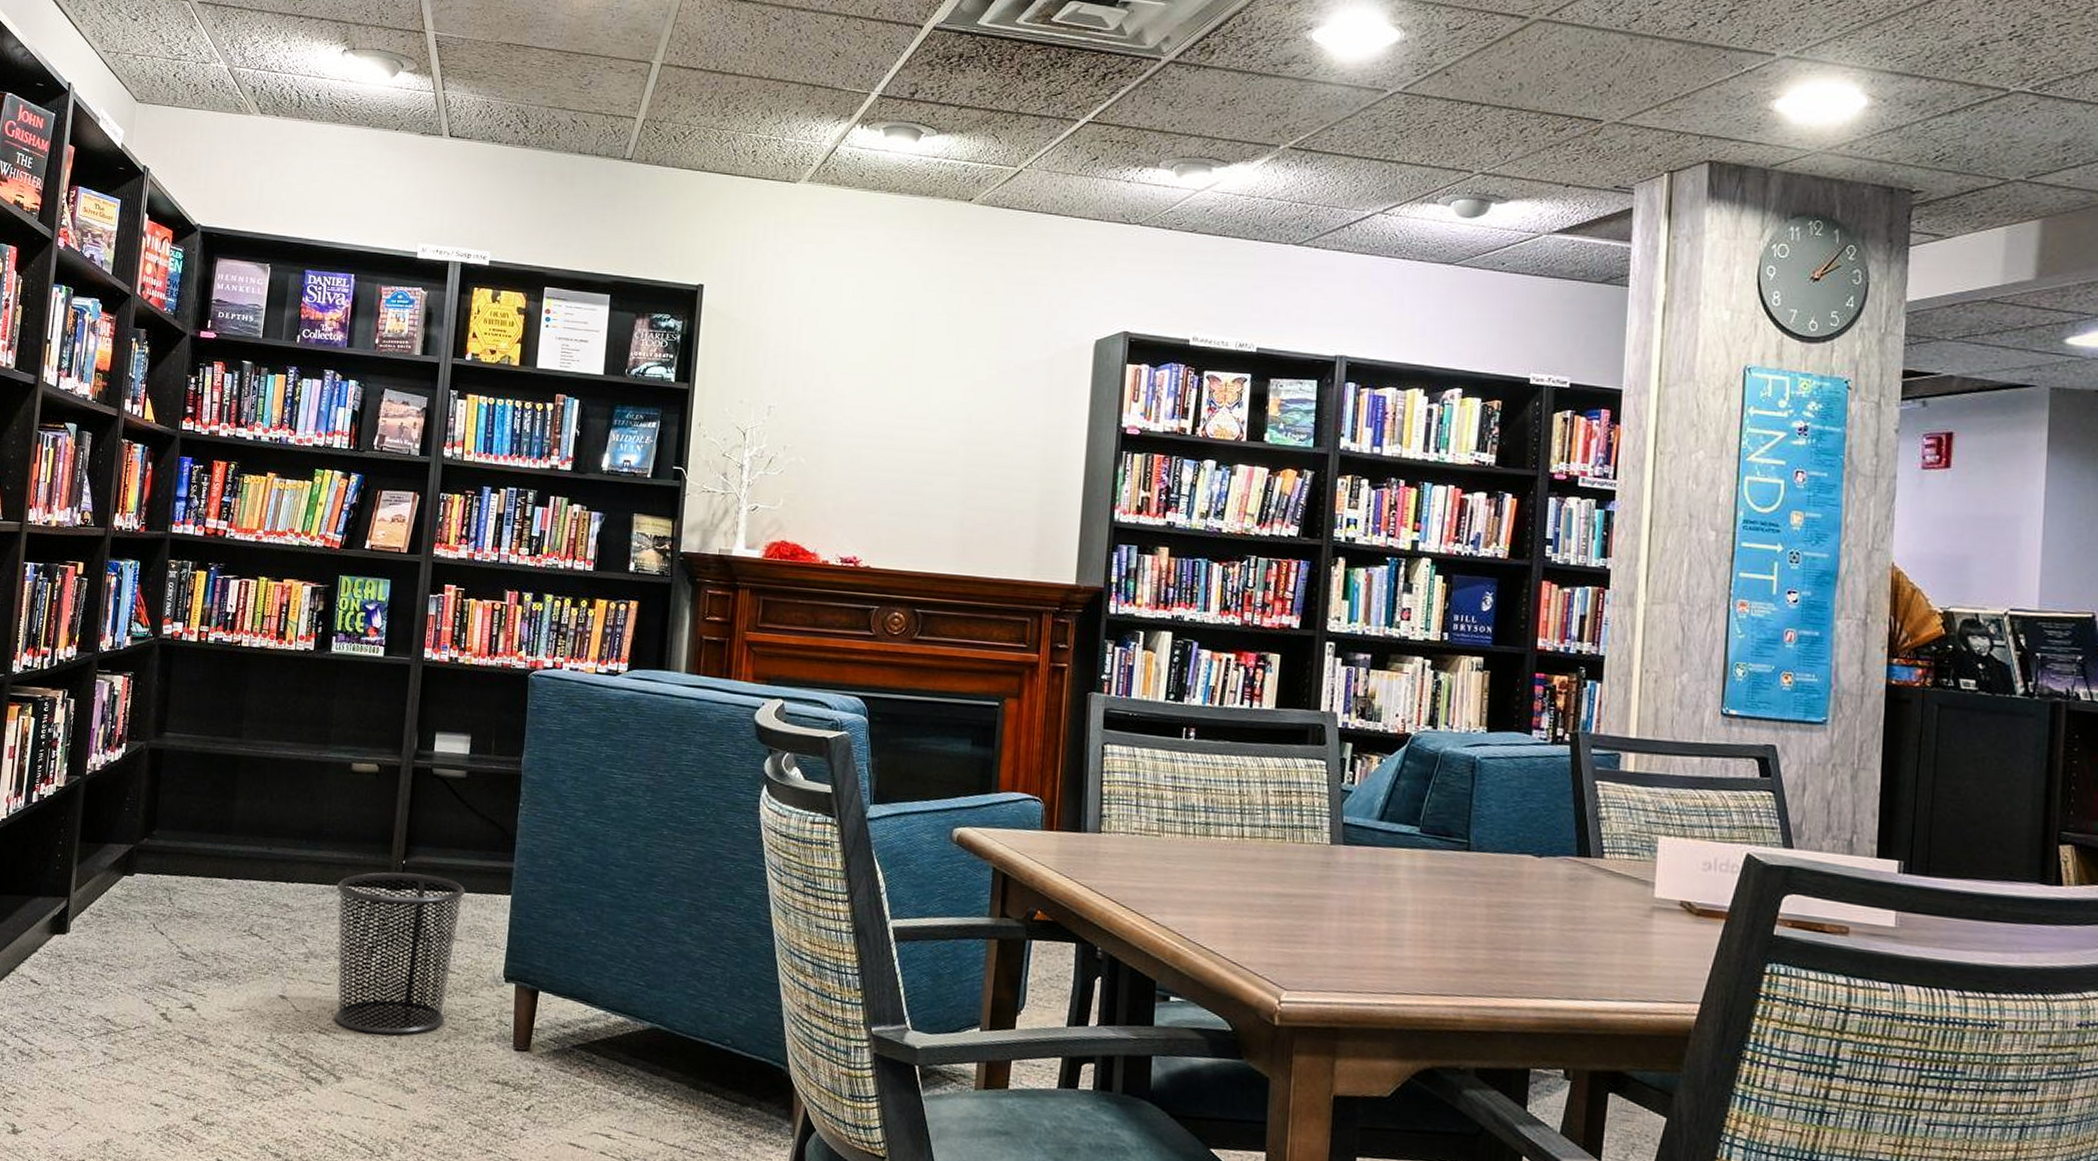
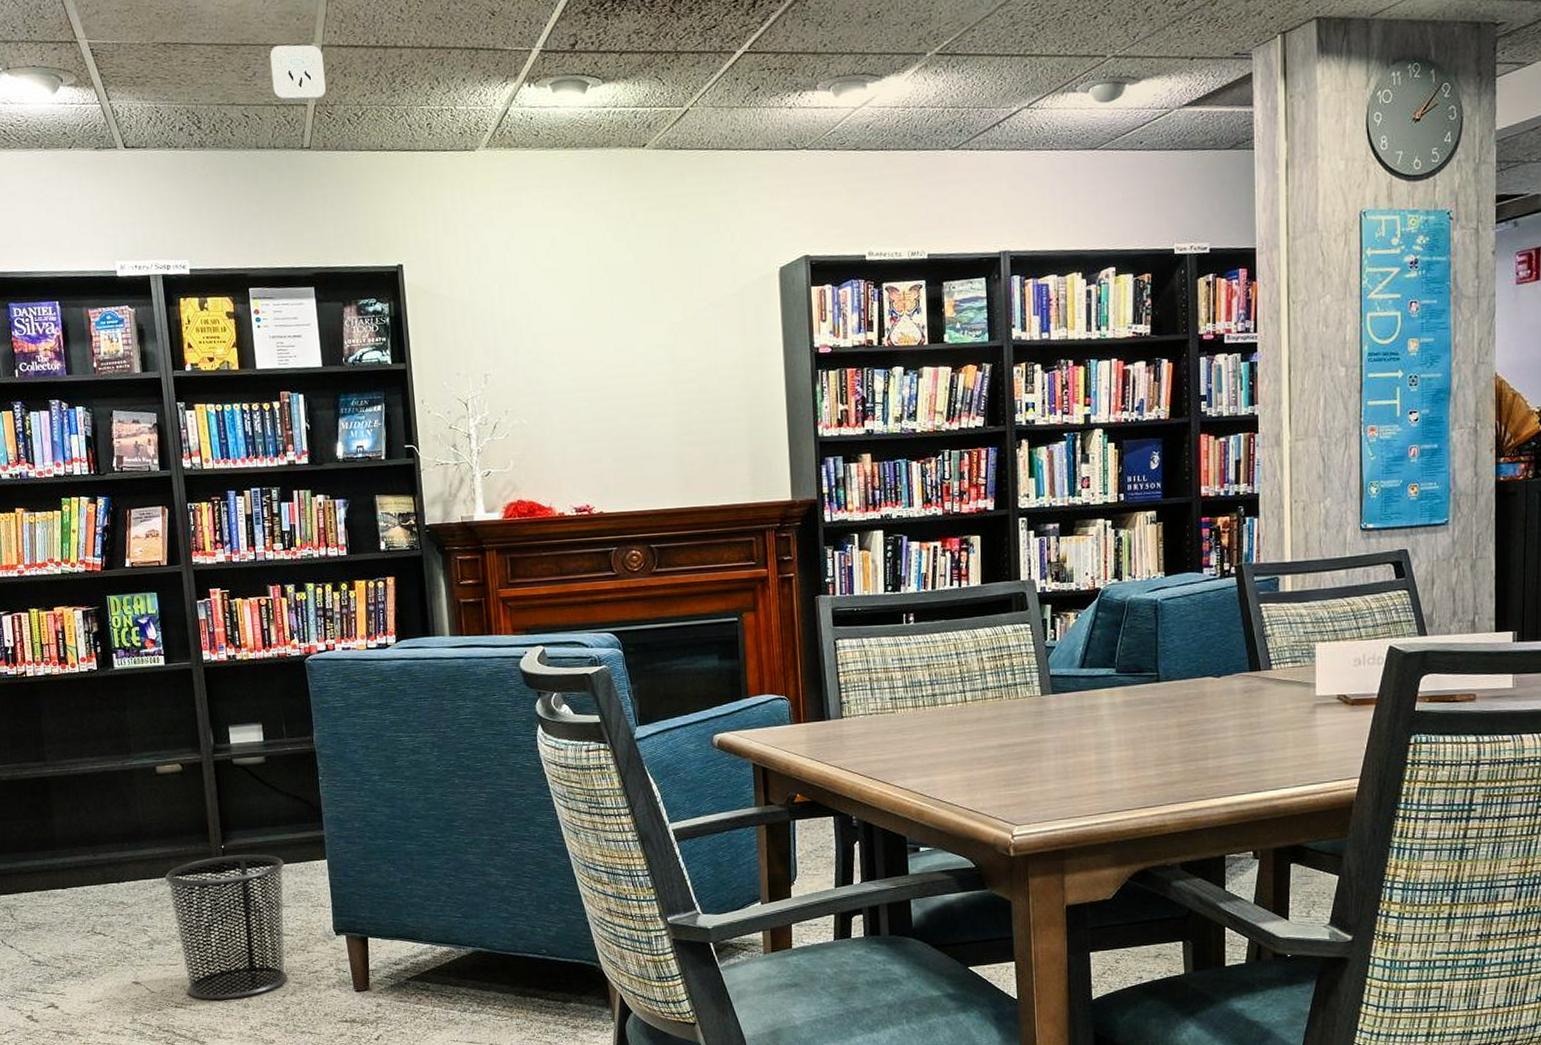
smoke detector: none [605,59,660,114] -> present [269,44,326,101]

